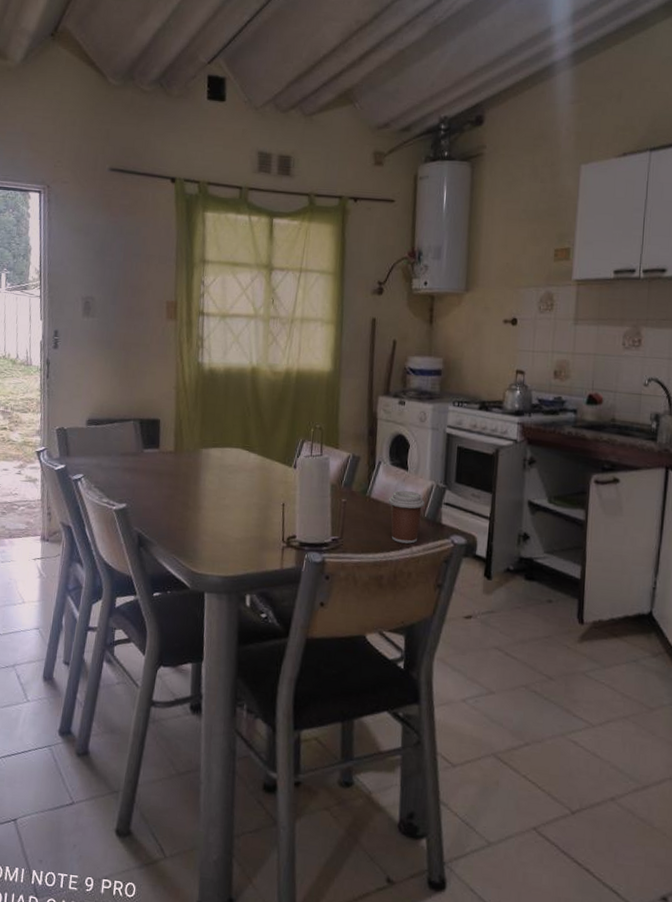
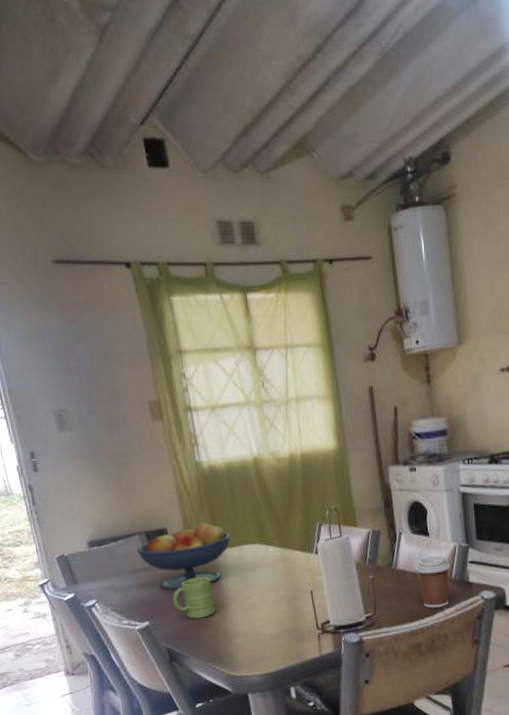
fruit bowl: none [129,419,217,479] -> present [137,520,230,591]
mug: none [152,470,191,511] -> present [173,576,216,619]

